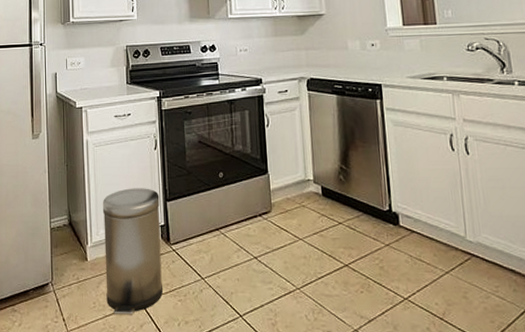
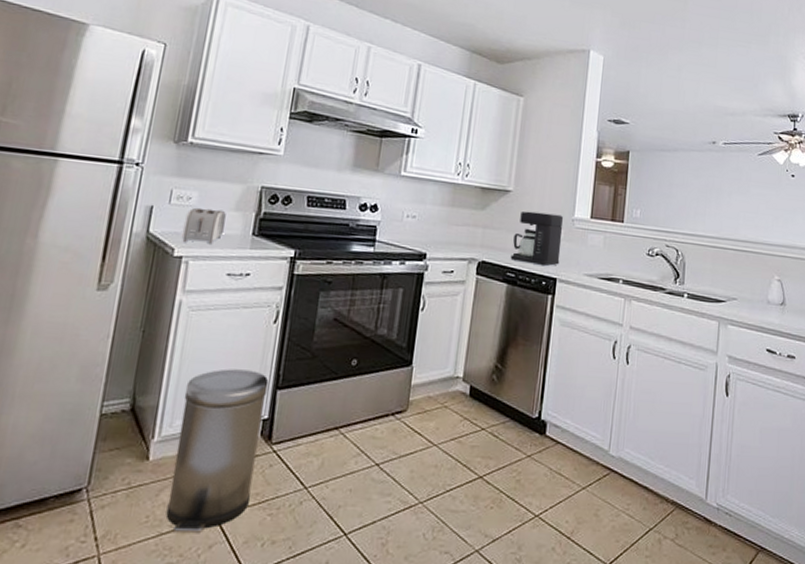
toaster: none [78,68,106,97] -> present [181,207,226,244]
coffee maker: none [334,27,381,75] -> present [510,211,564,267]

